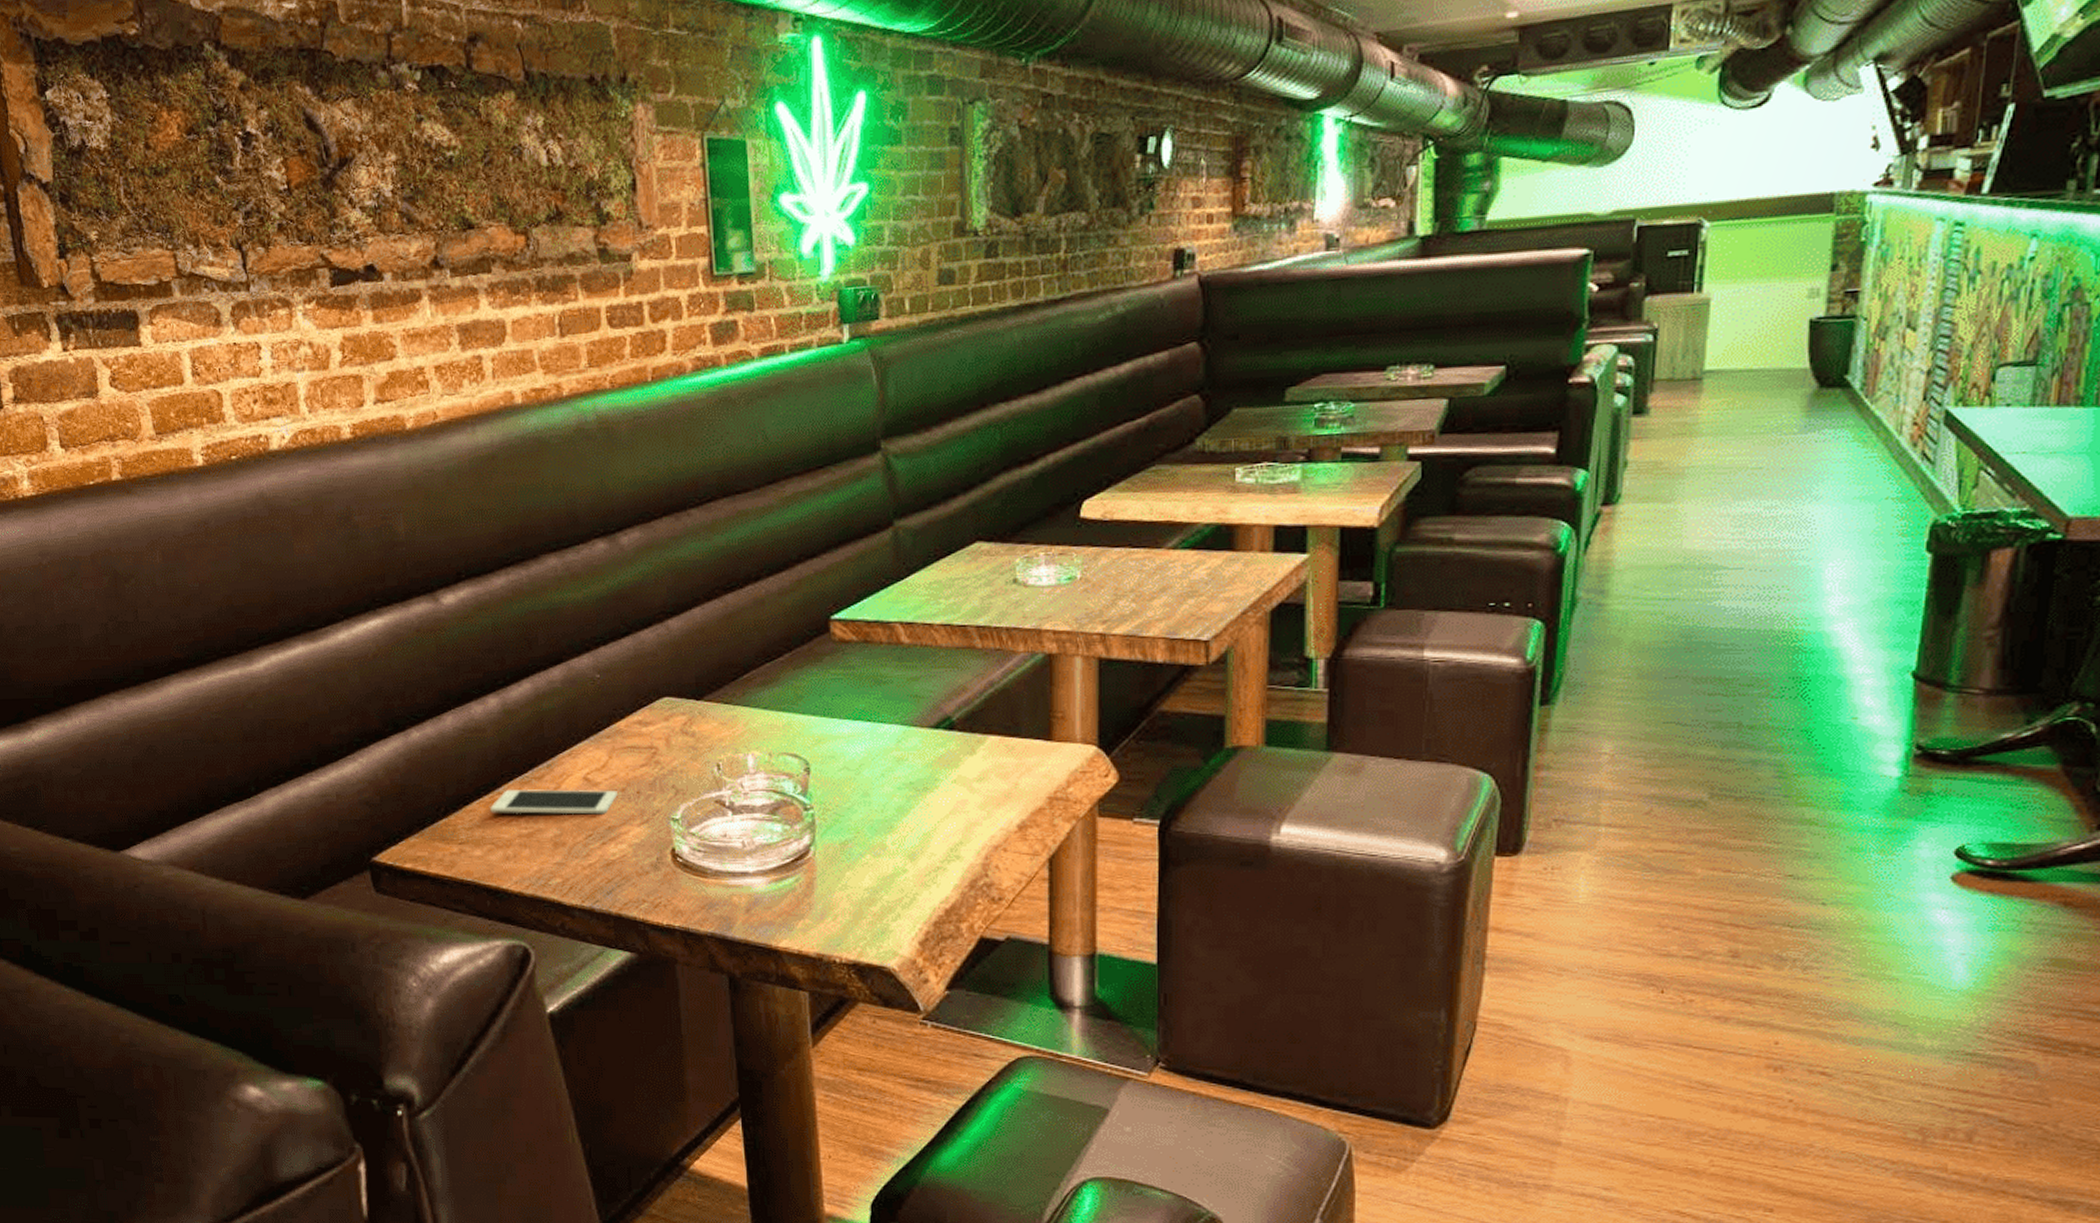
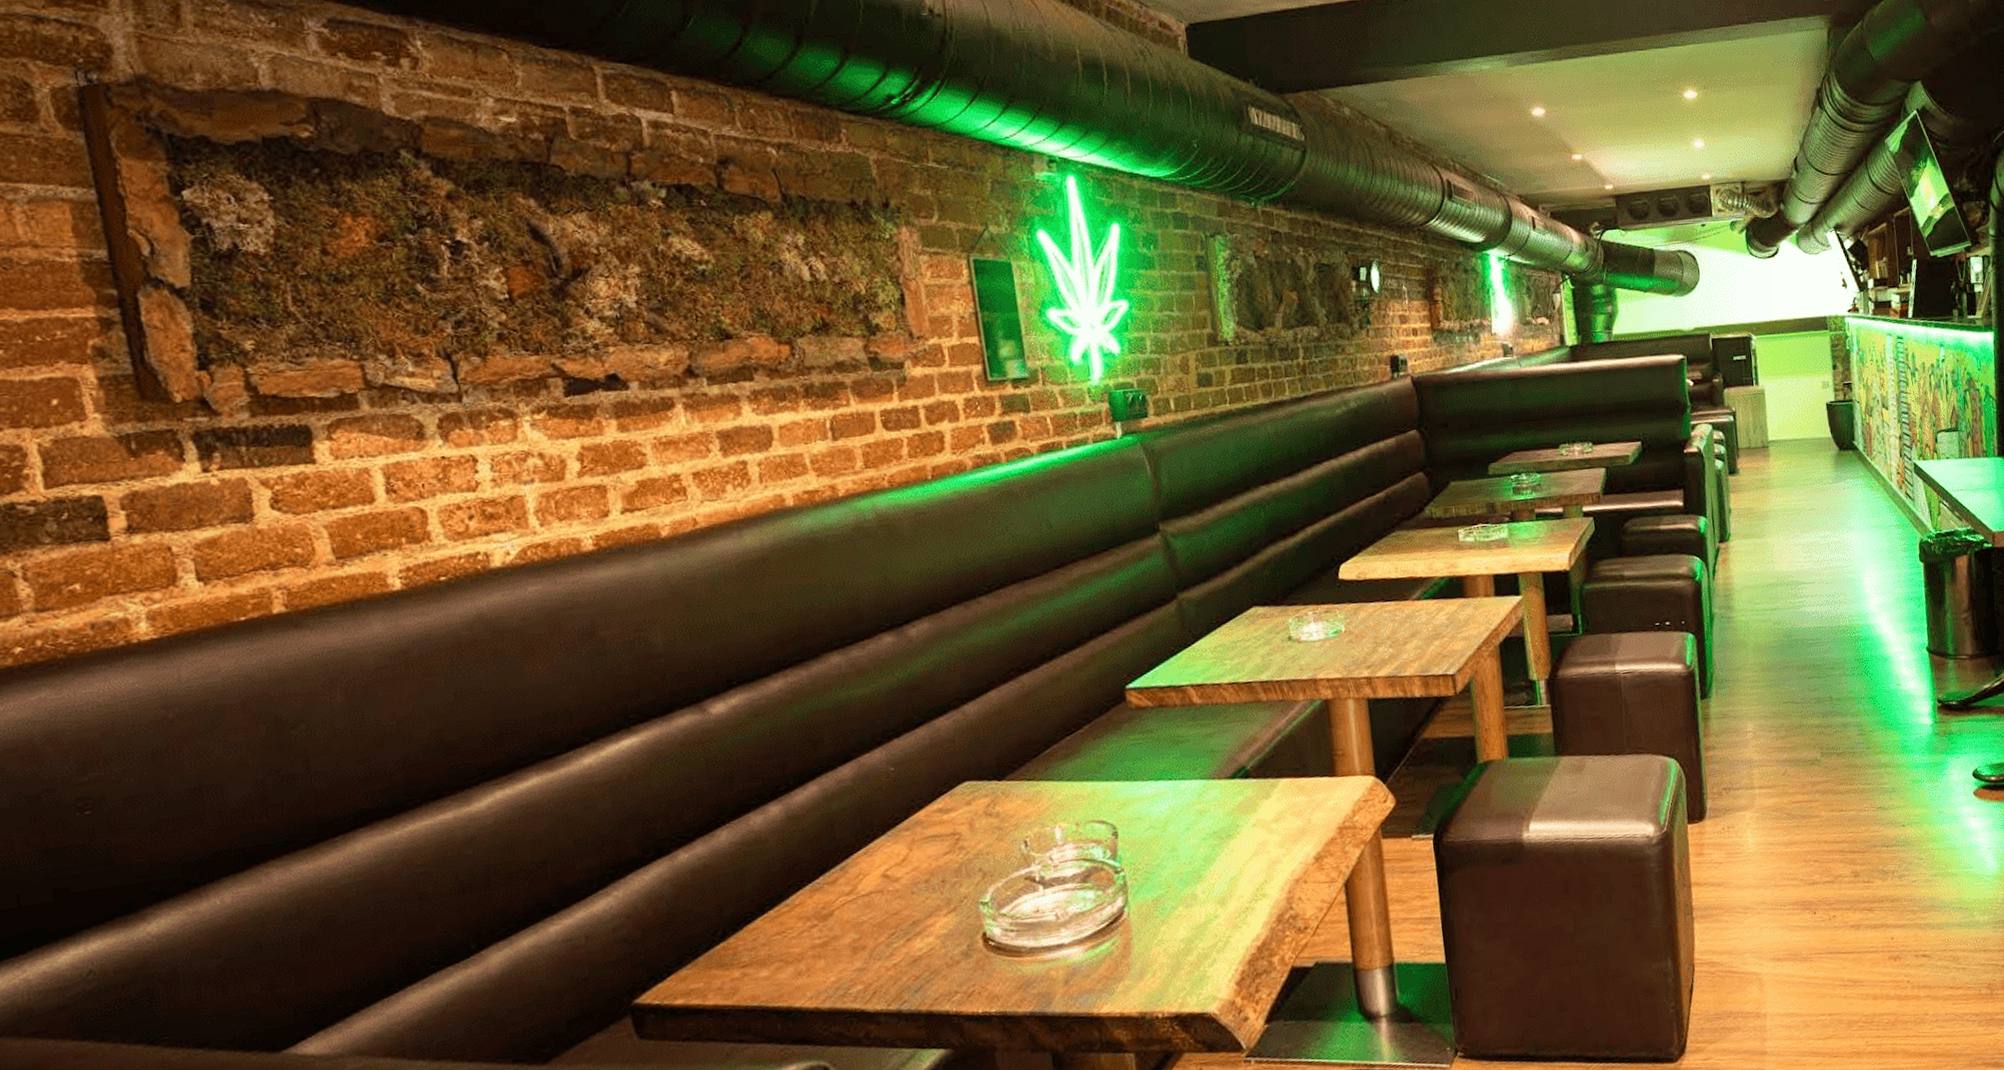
cell phone: present [489,789,618,815] -> none [775,883,921,928]

